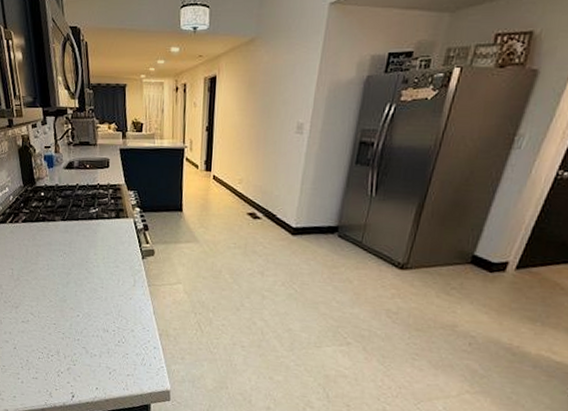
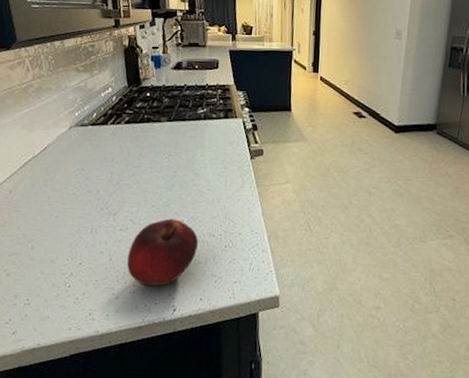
fruit: none [30,313,94,375] -> present [127,218,199,287]

